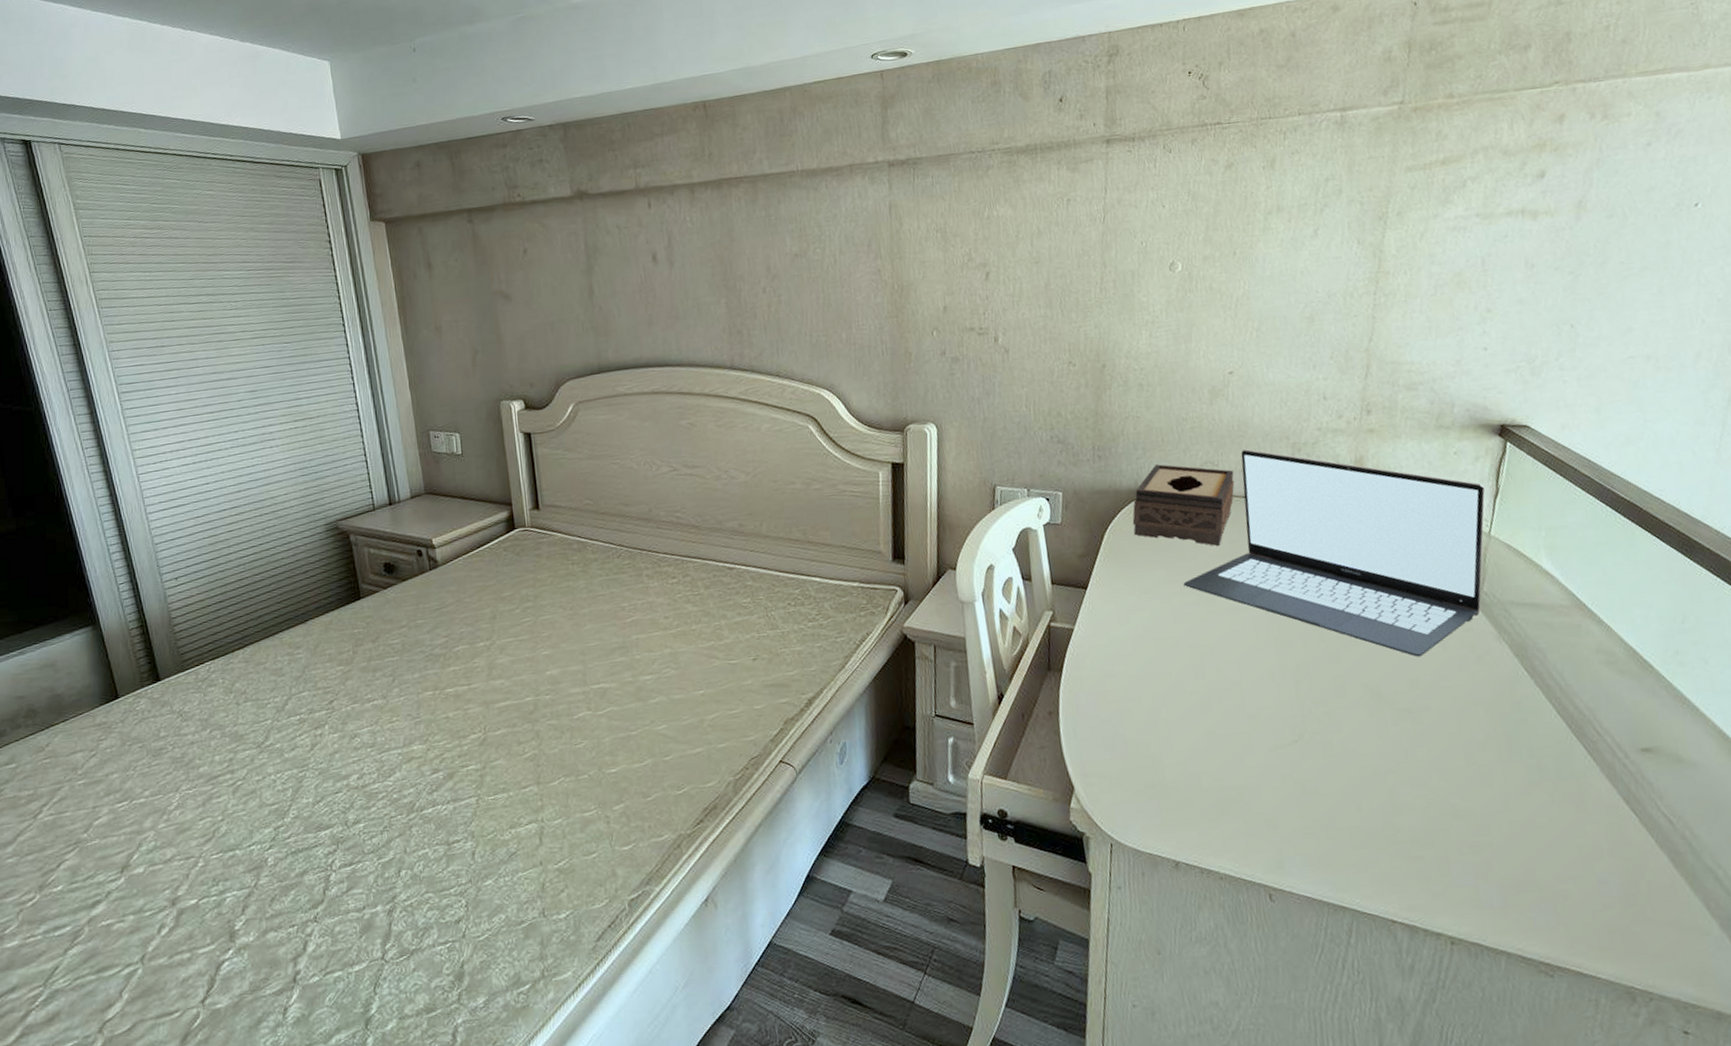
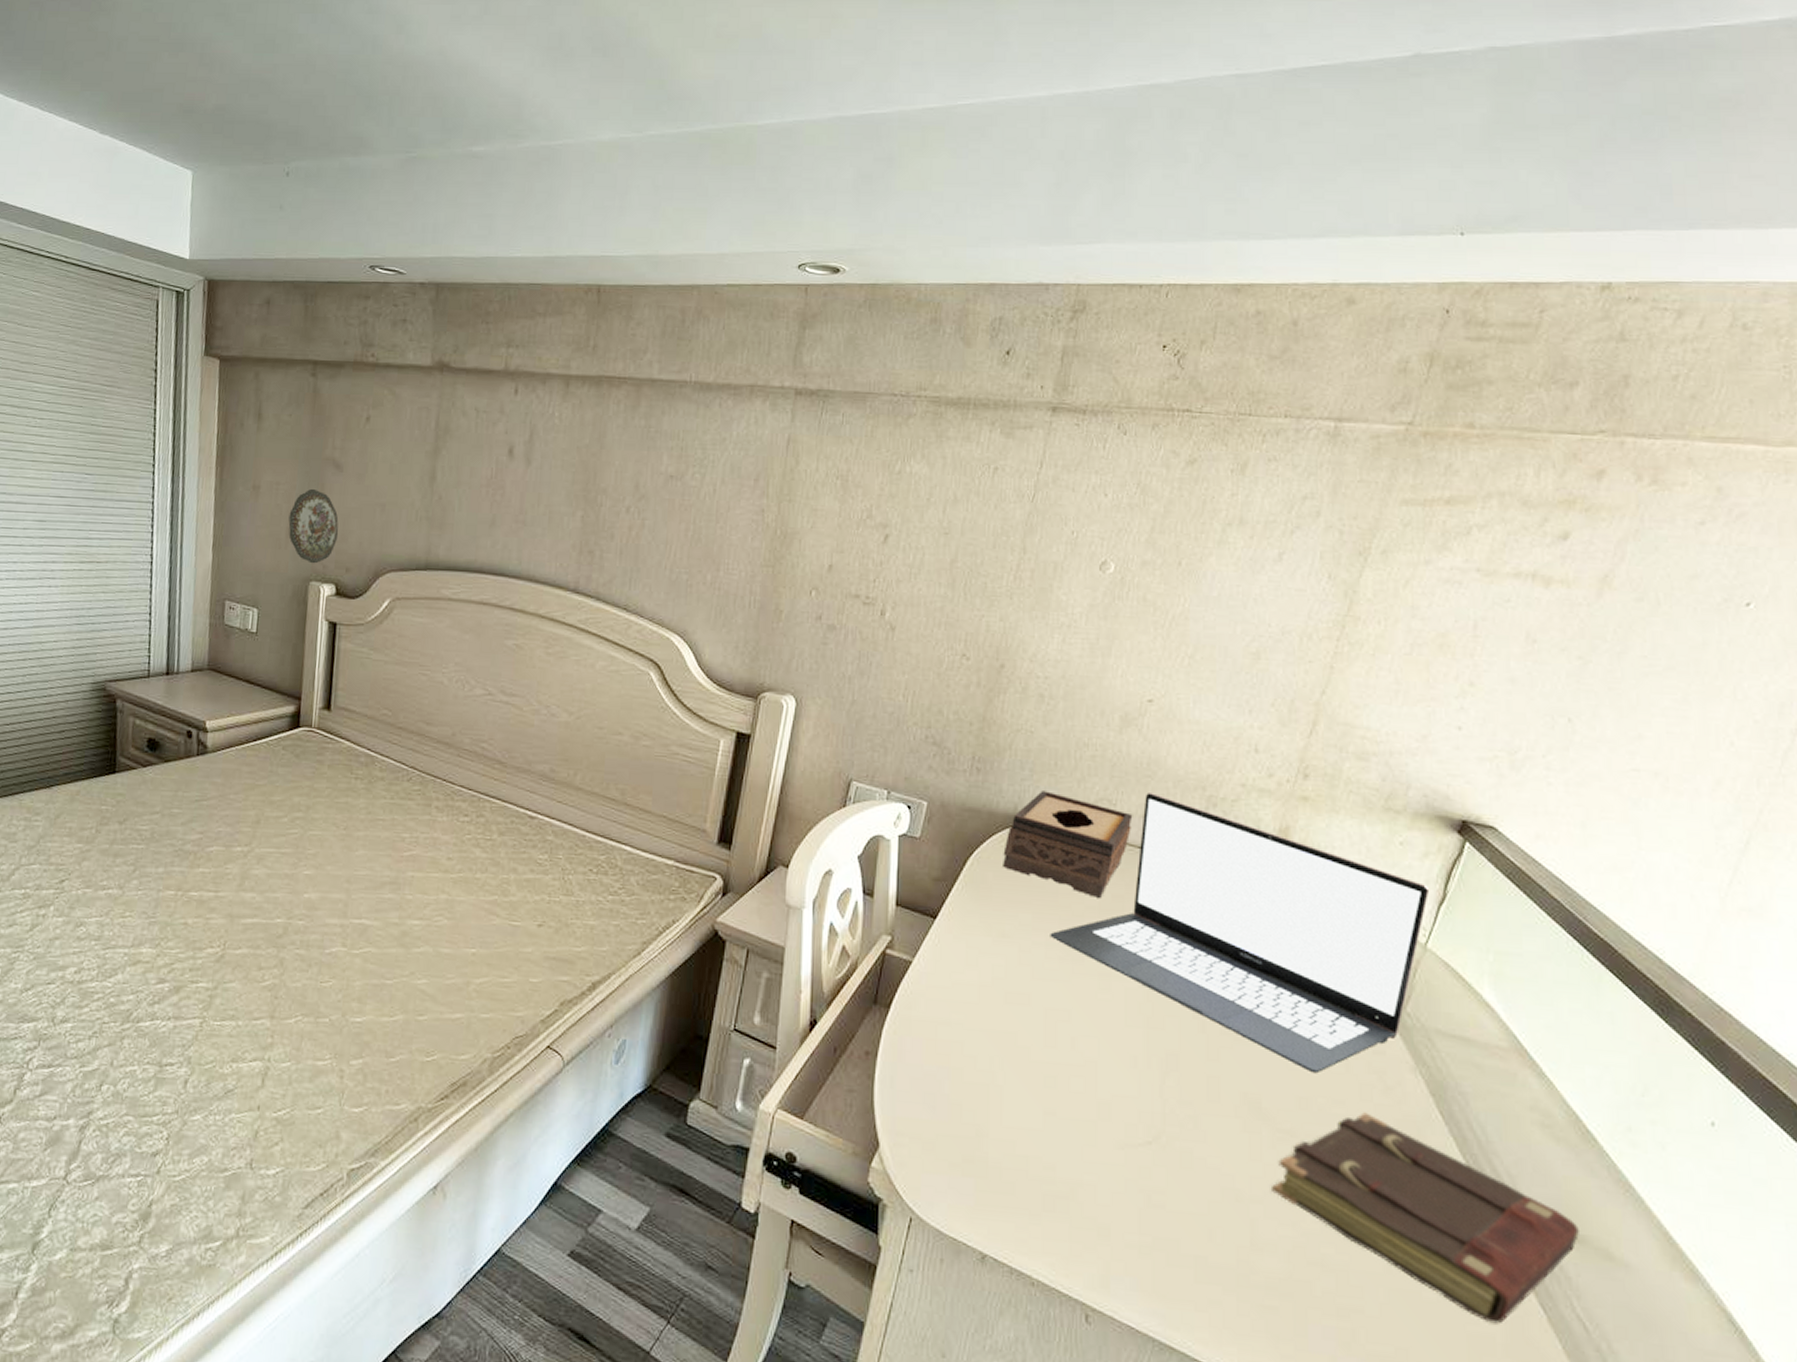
decorative plate: none [471,321,518,386] -> present [288,489,339,564]
book: none [1400,681,1653,834] -> present [1270,1112,1581,1324]

